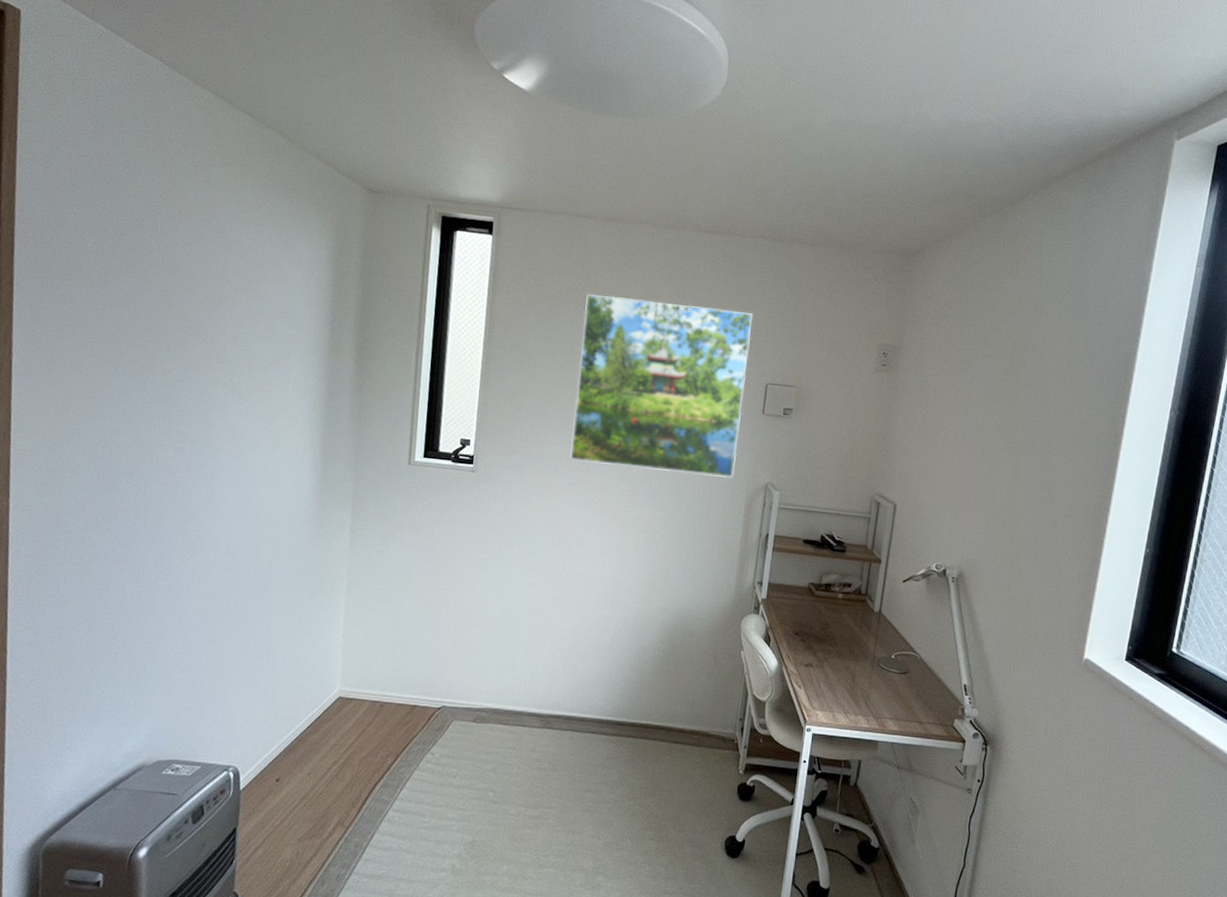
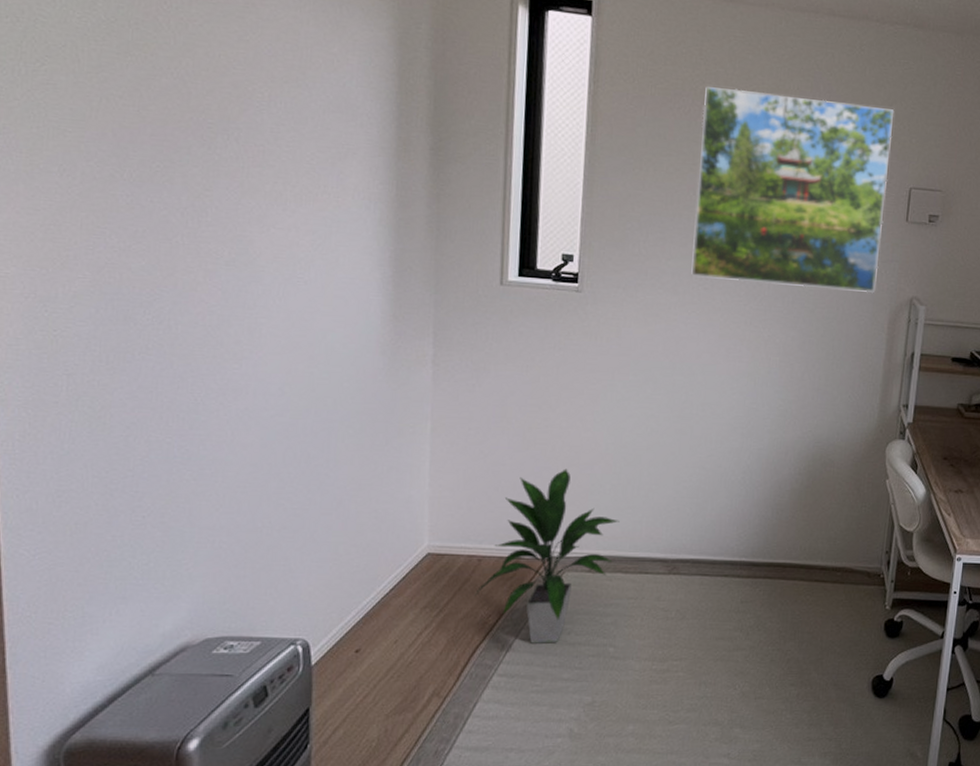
indoor plant: none [377,628,502,785] -> present [475,469,620,643]

